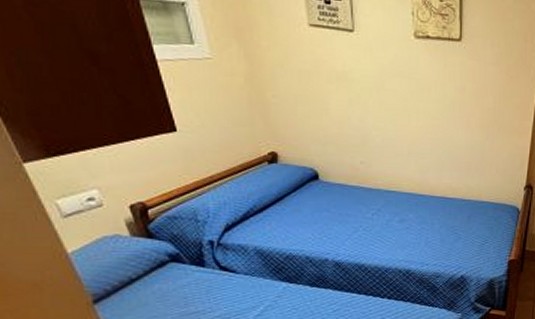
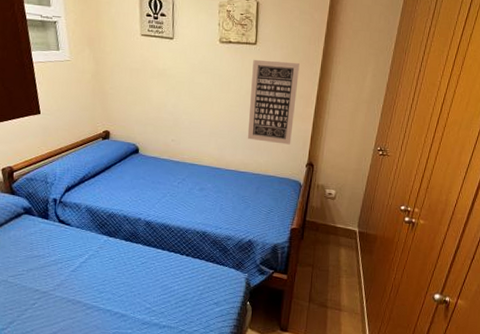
wall art: none [454,59,514,164] -> present [247,59,300,145]

